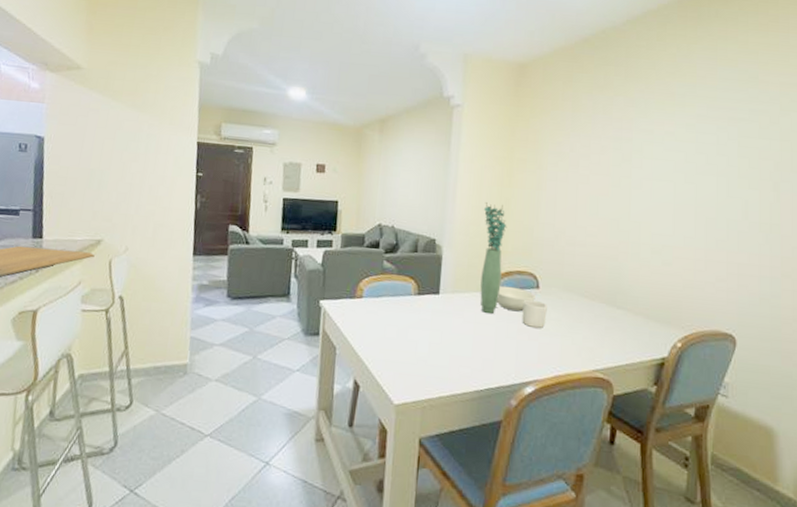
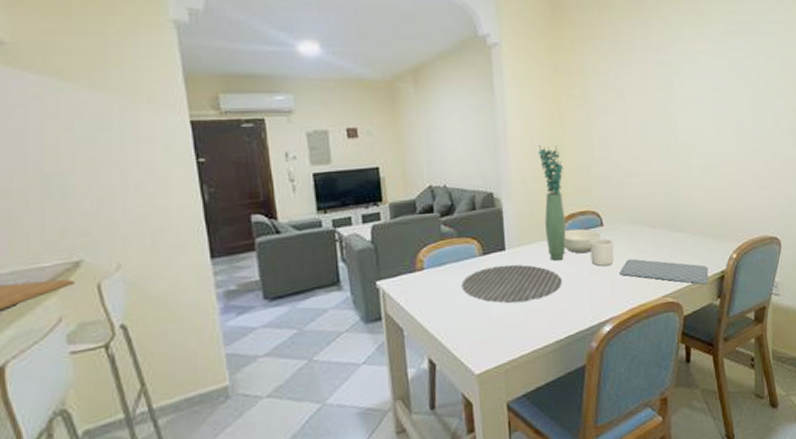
place mat: none [394,307,490,347] -> present [462,264,562,303]
placemat: none [550,326,647,368] -> present [619,258,709,285]

